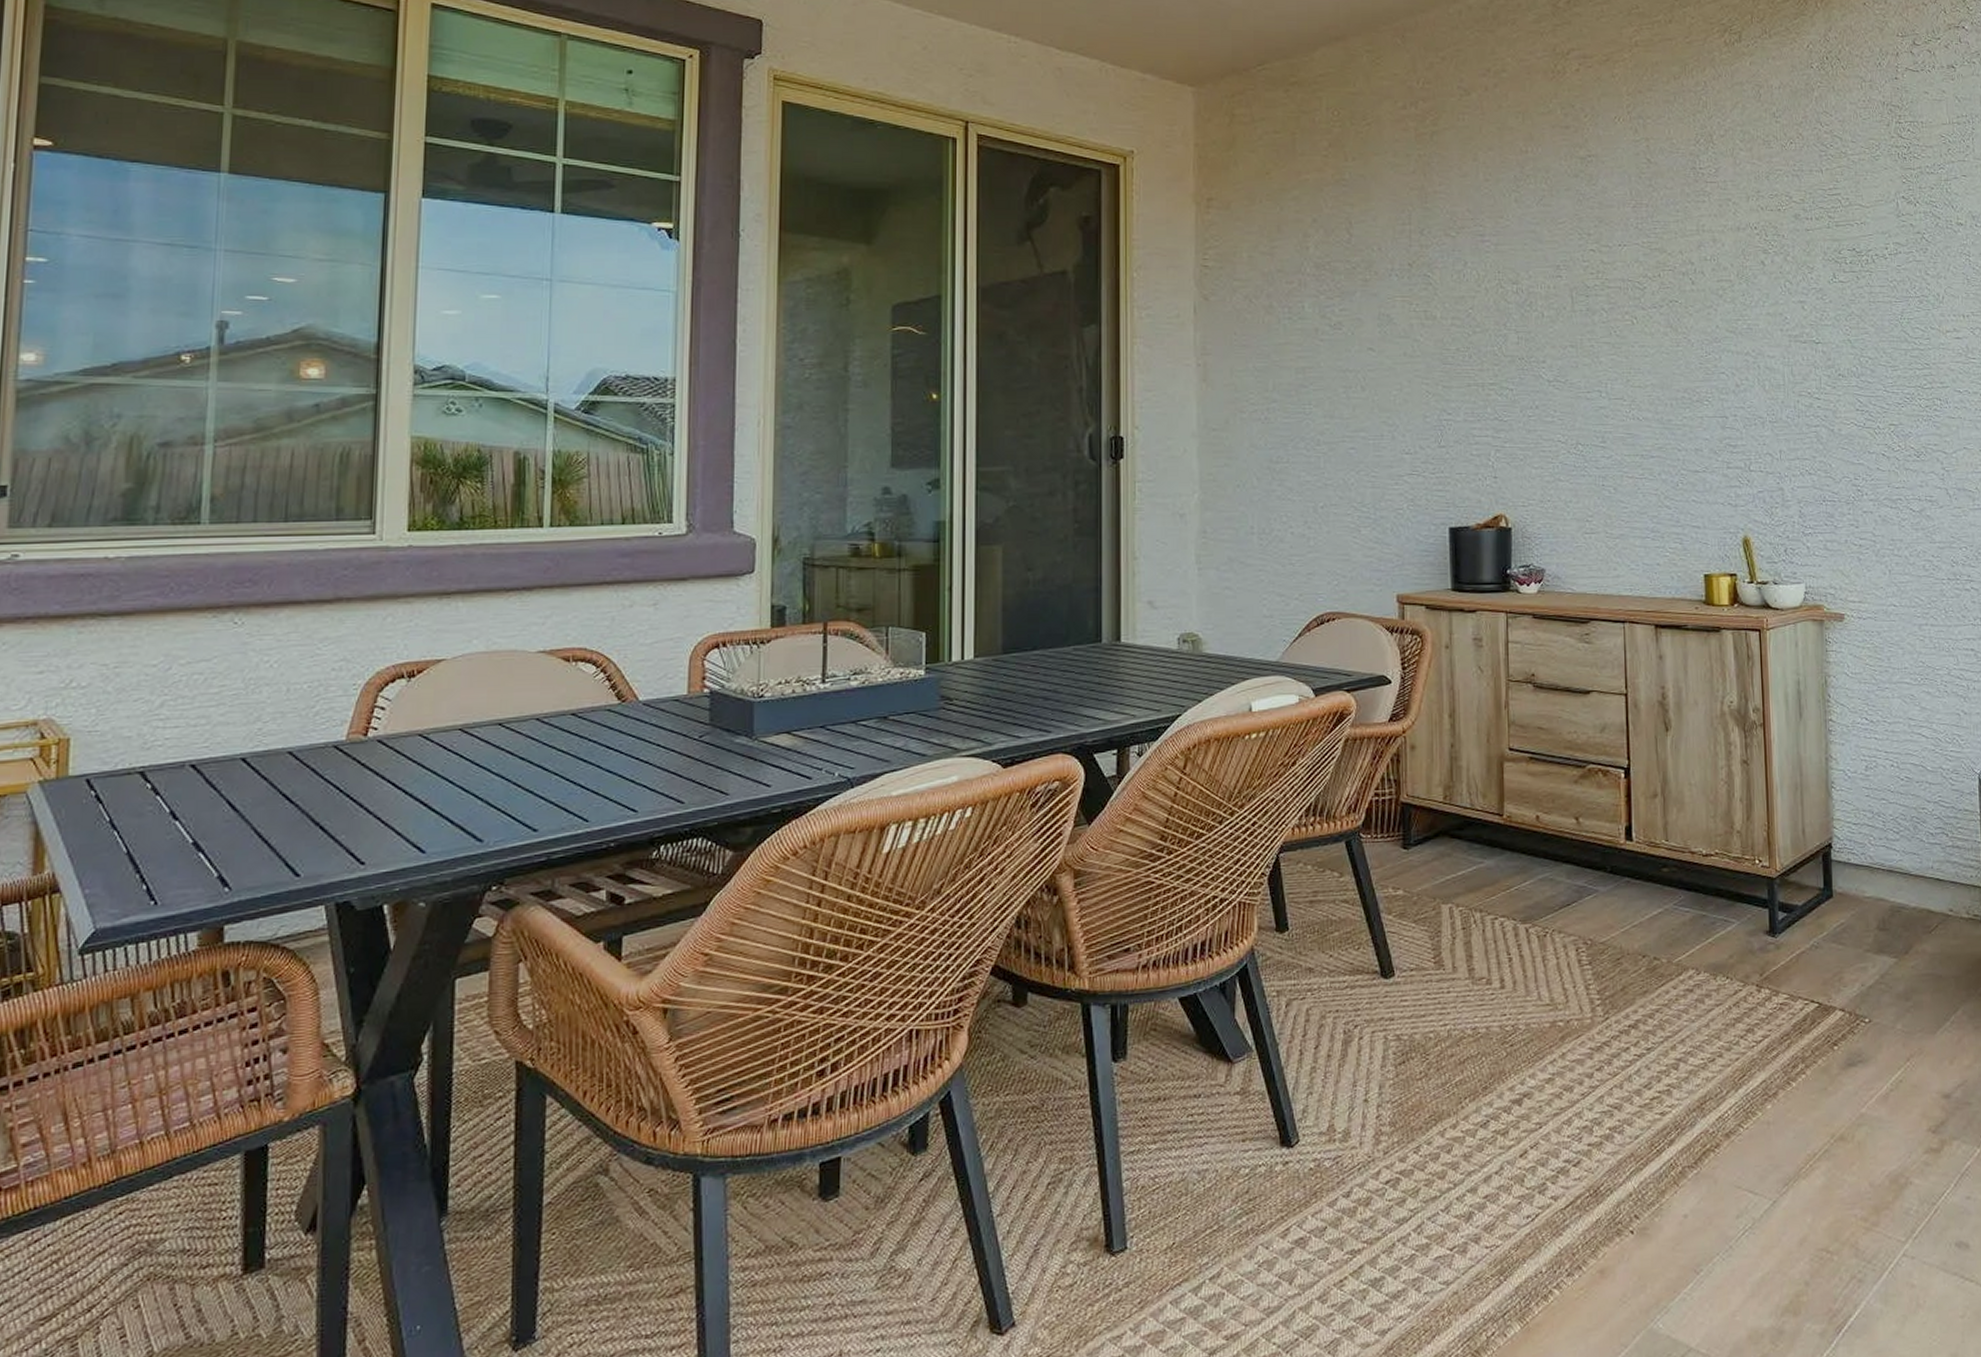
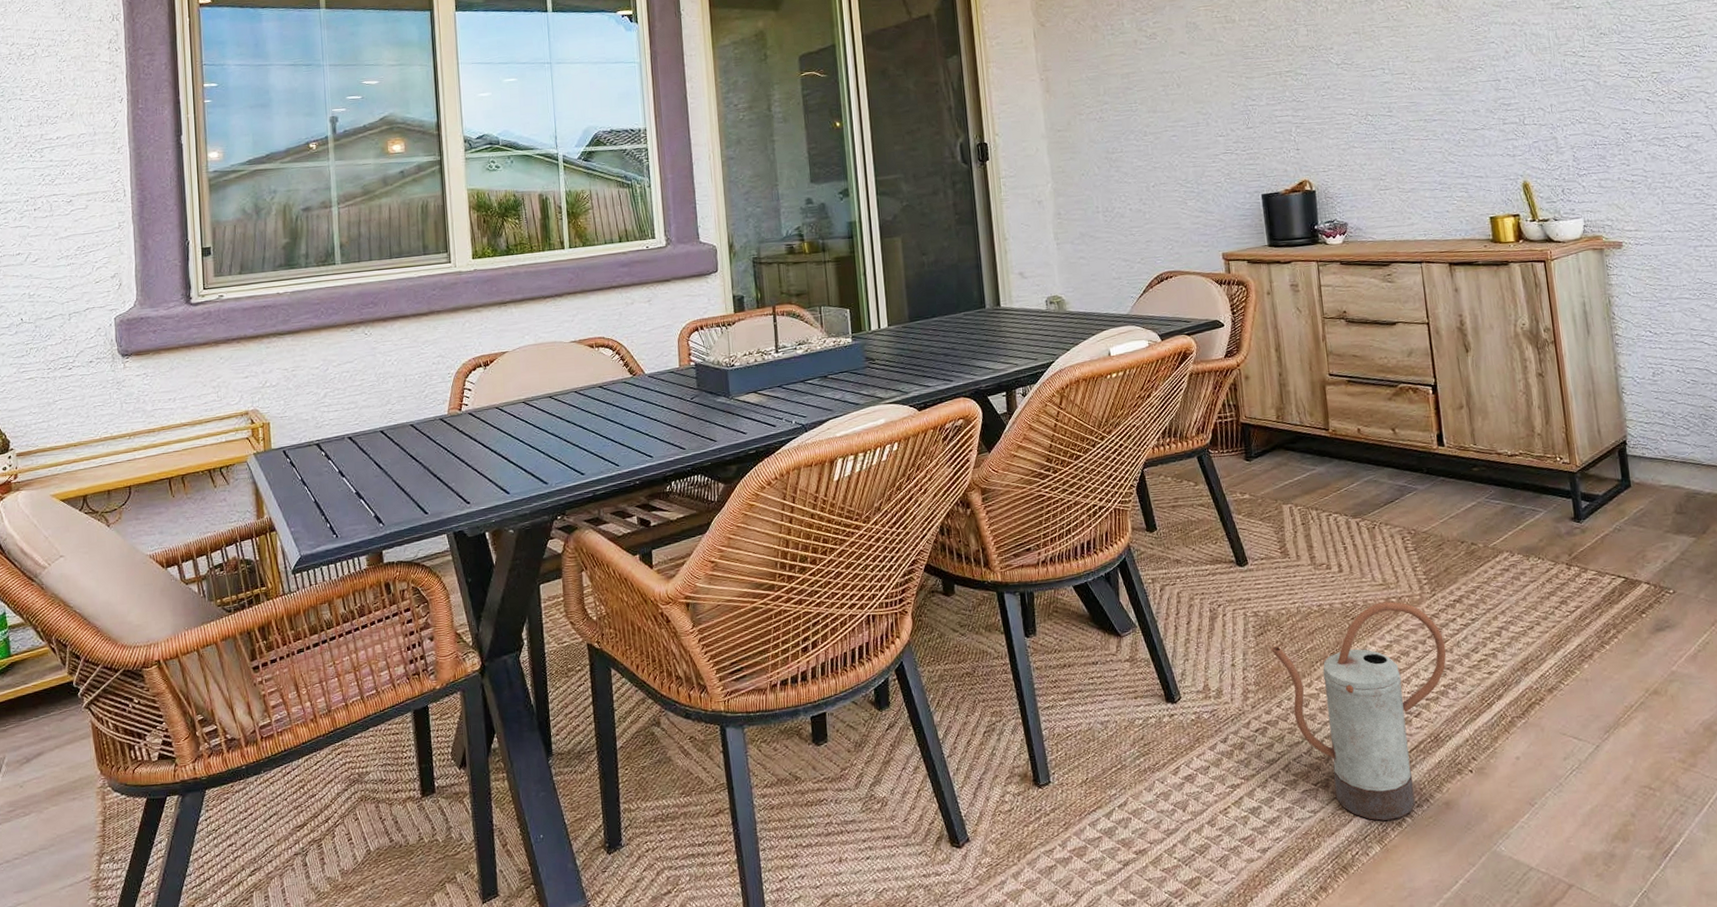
watering can: none [1412,1025,1615,1293] -> present [1270,601,1447,821]

